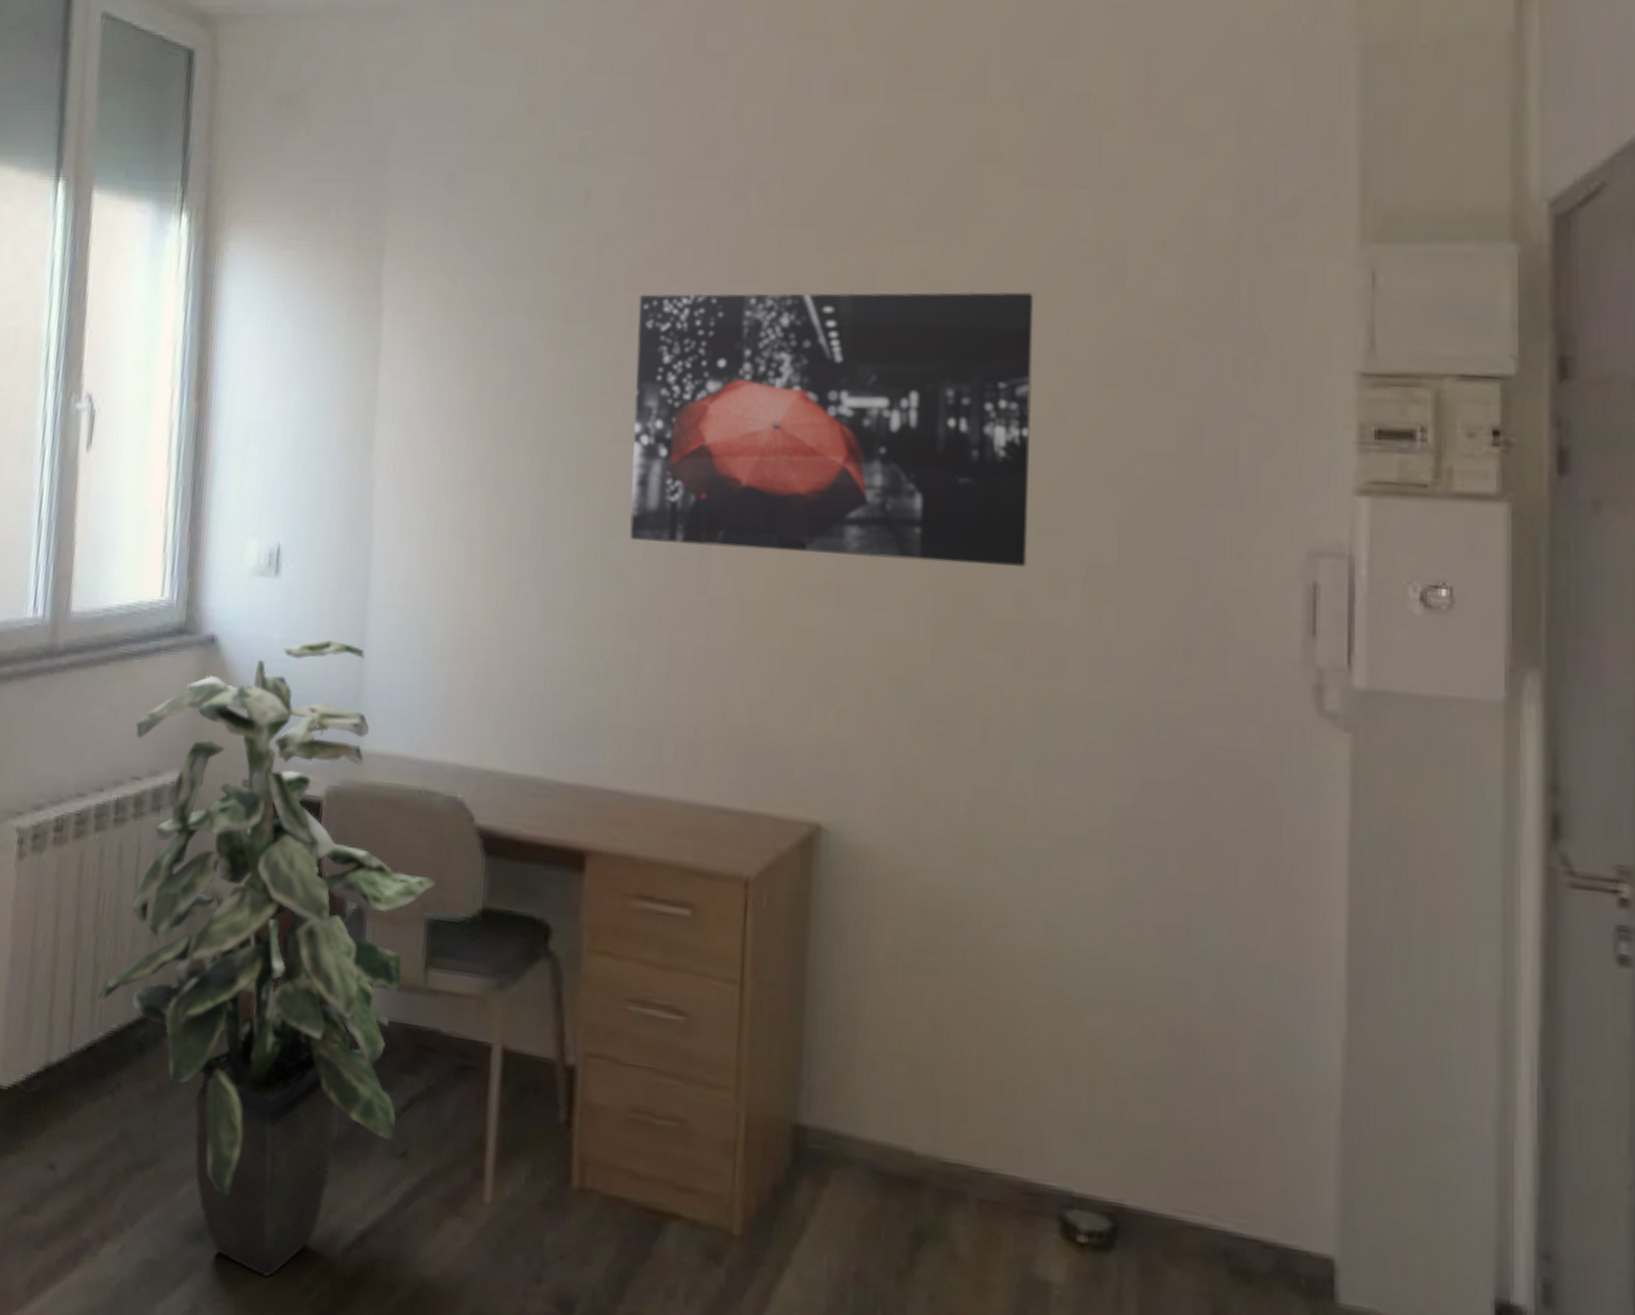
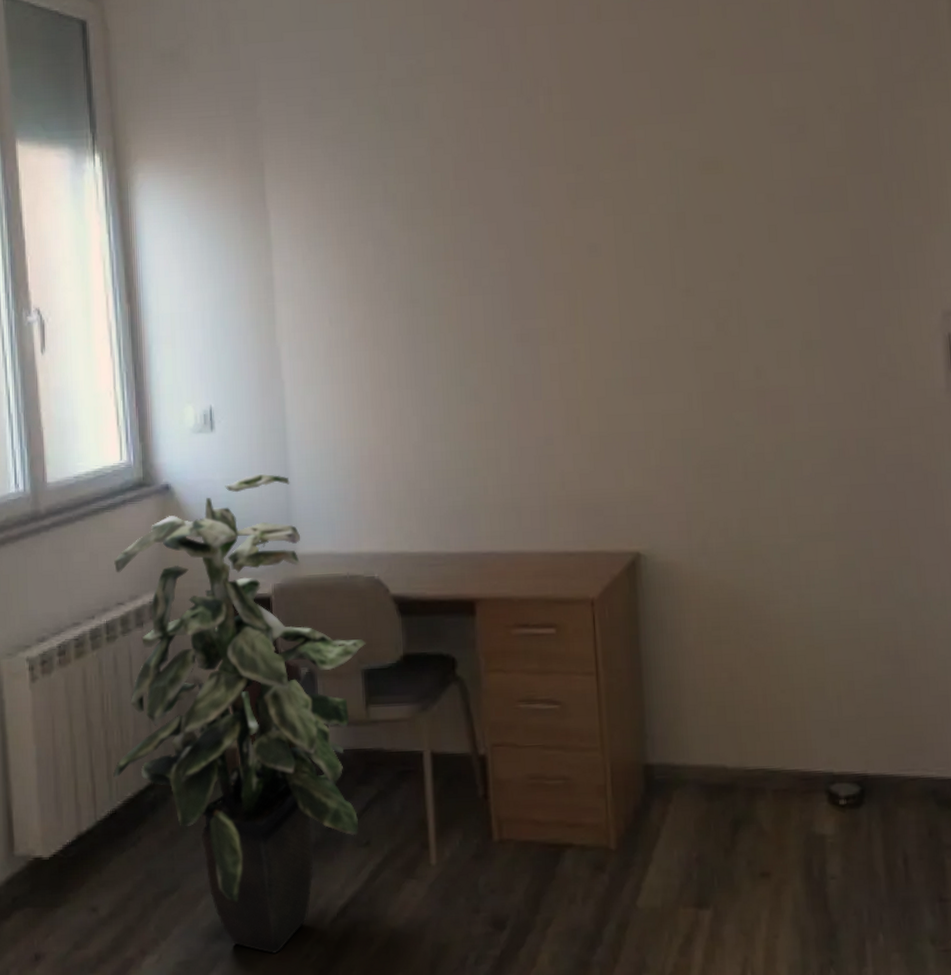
wall art: present [629,291,1034,568] -> none [465,151,761,366]

